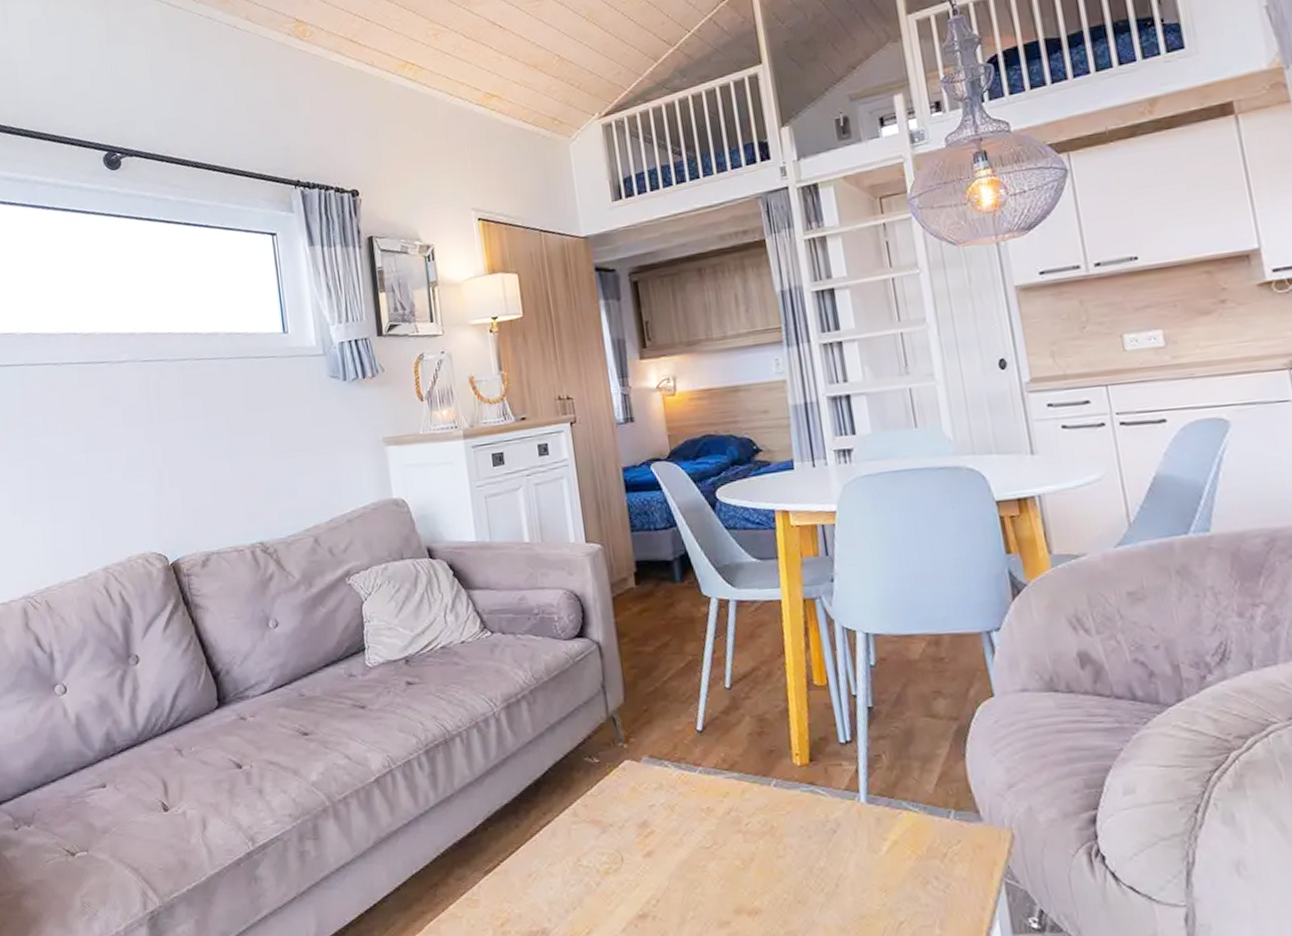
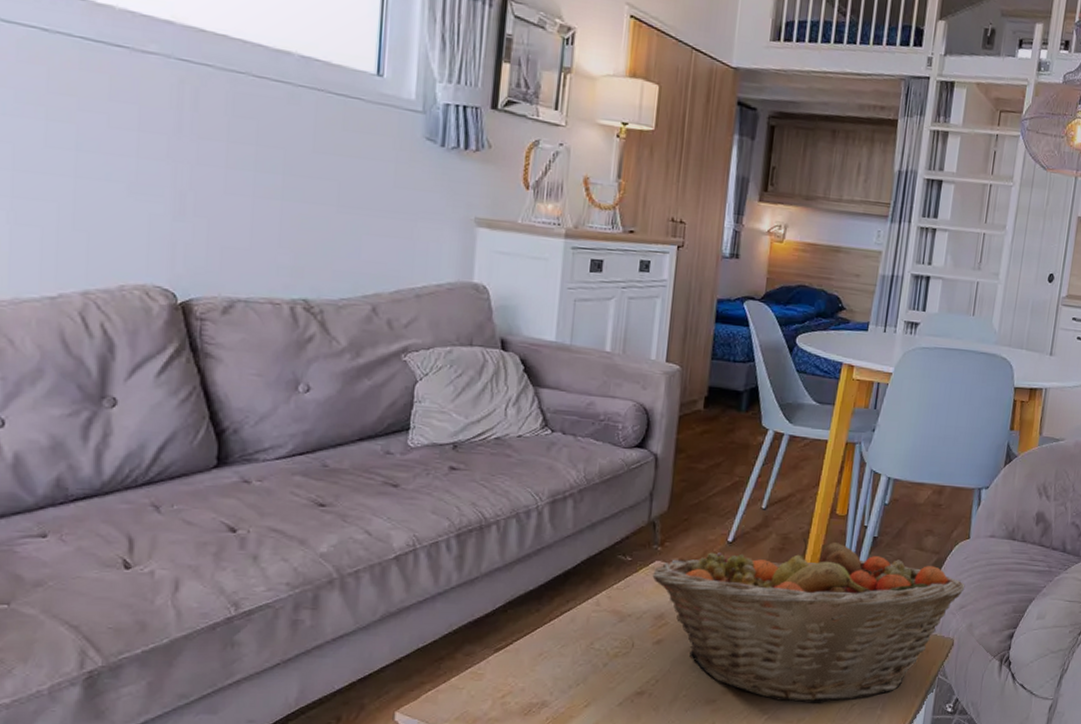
fruit basket: none [624,717,1007,924] -> present [652,537,965,705]

